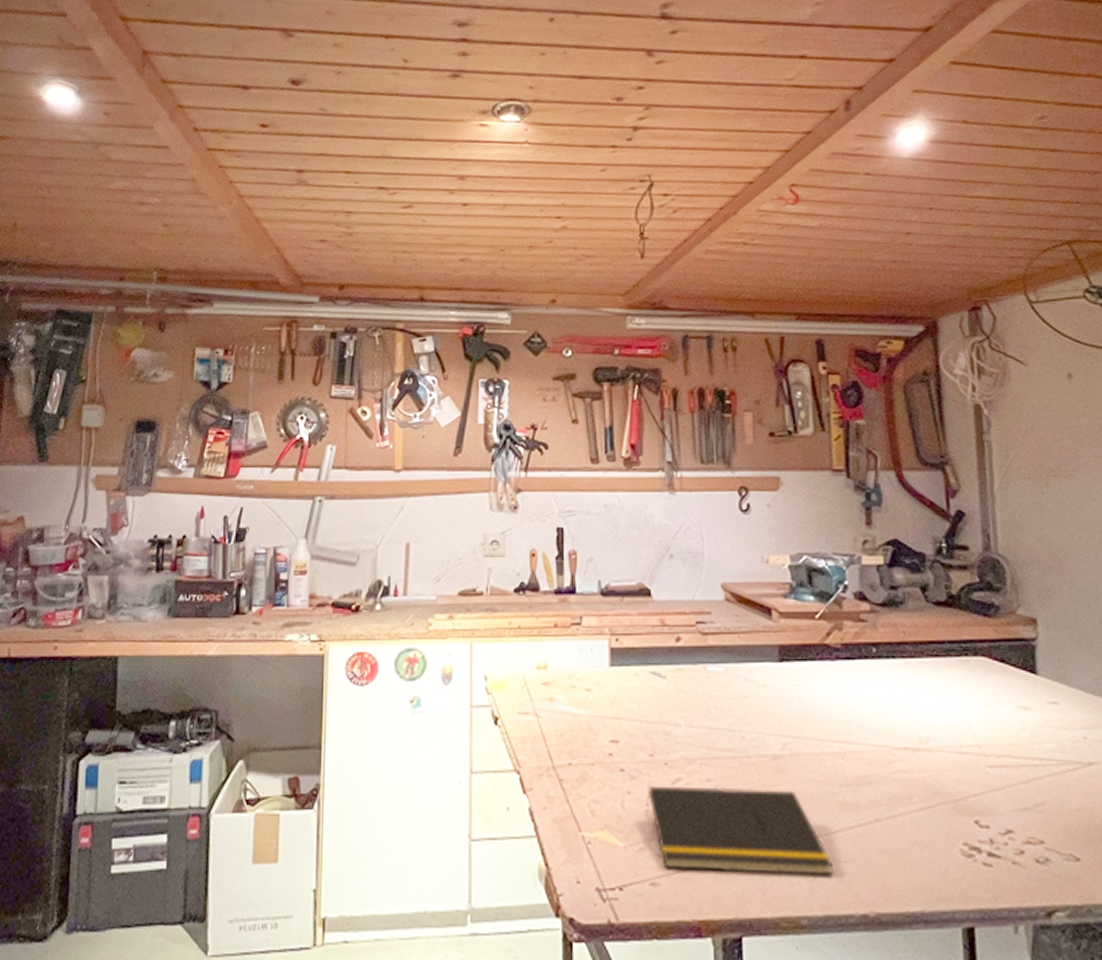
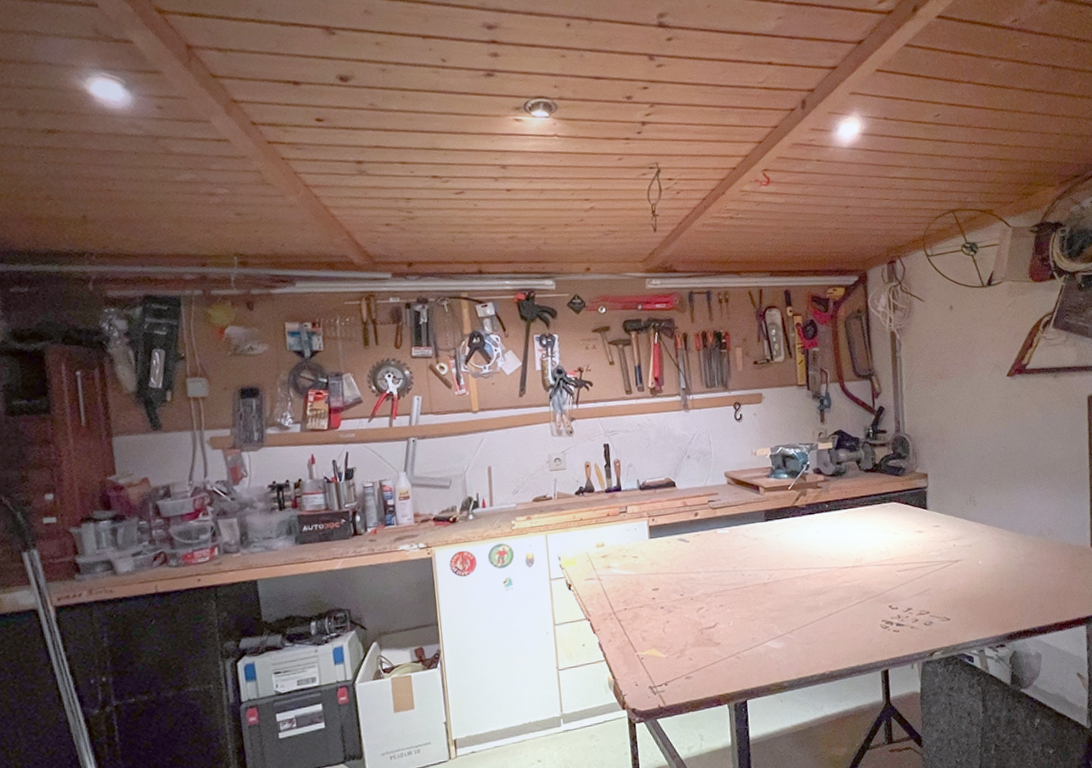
notepad: present [645,785,834,876] -> none [679,604,803,667]

